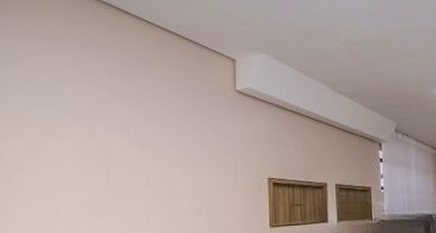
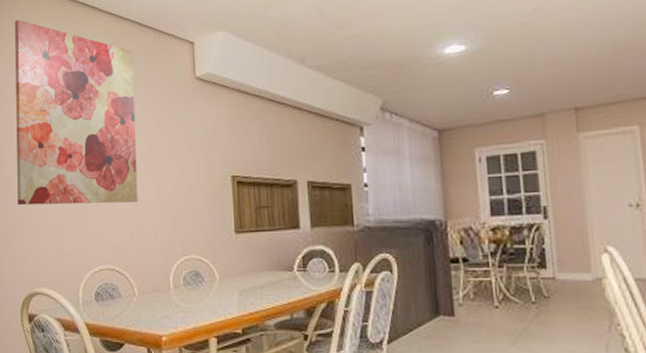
wall art: none [19,9,171,203] -> present [15,19,138,206]

